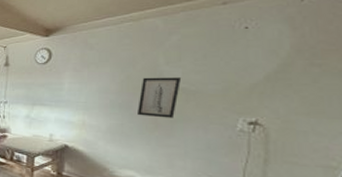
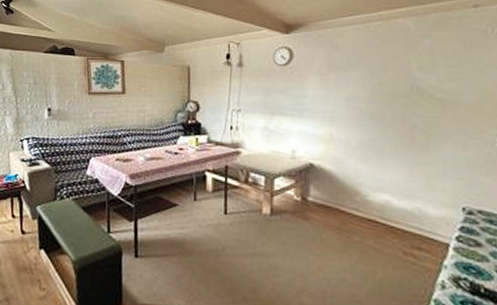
wall art: present [138,77,182,119] -> none [391,84,437,132]

